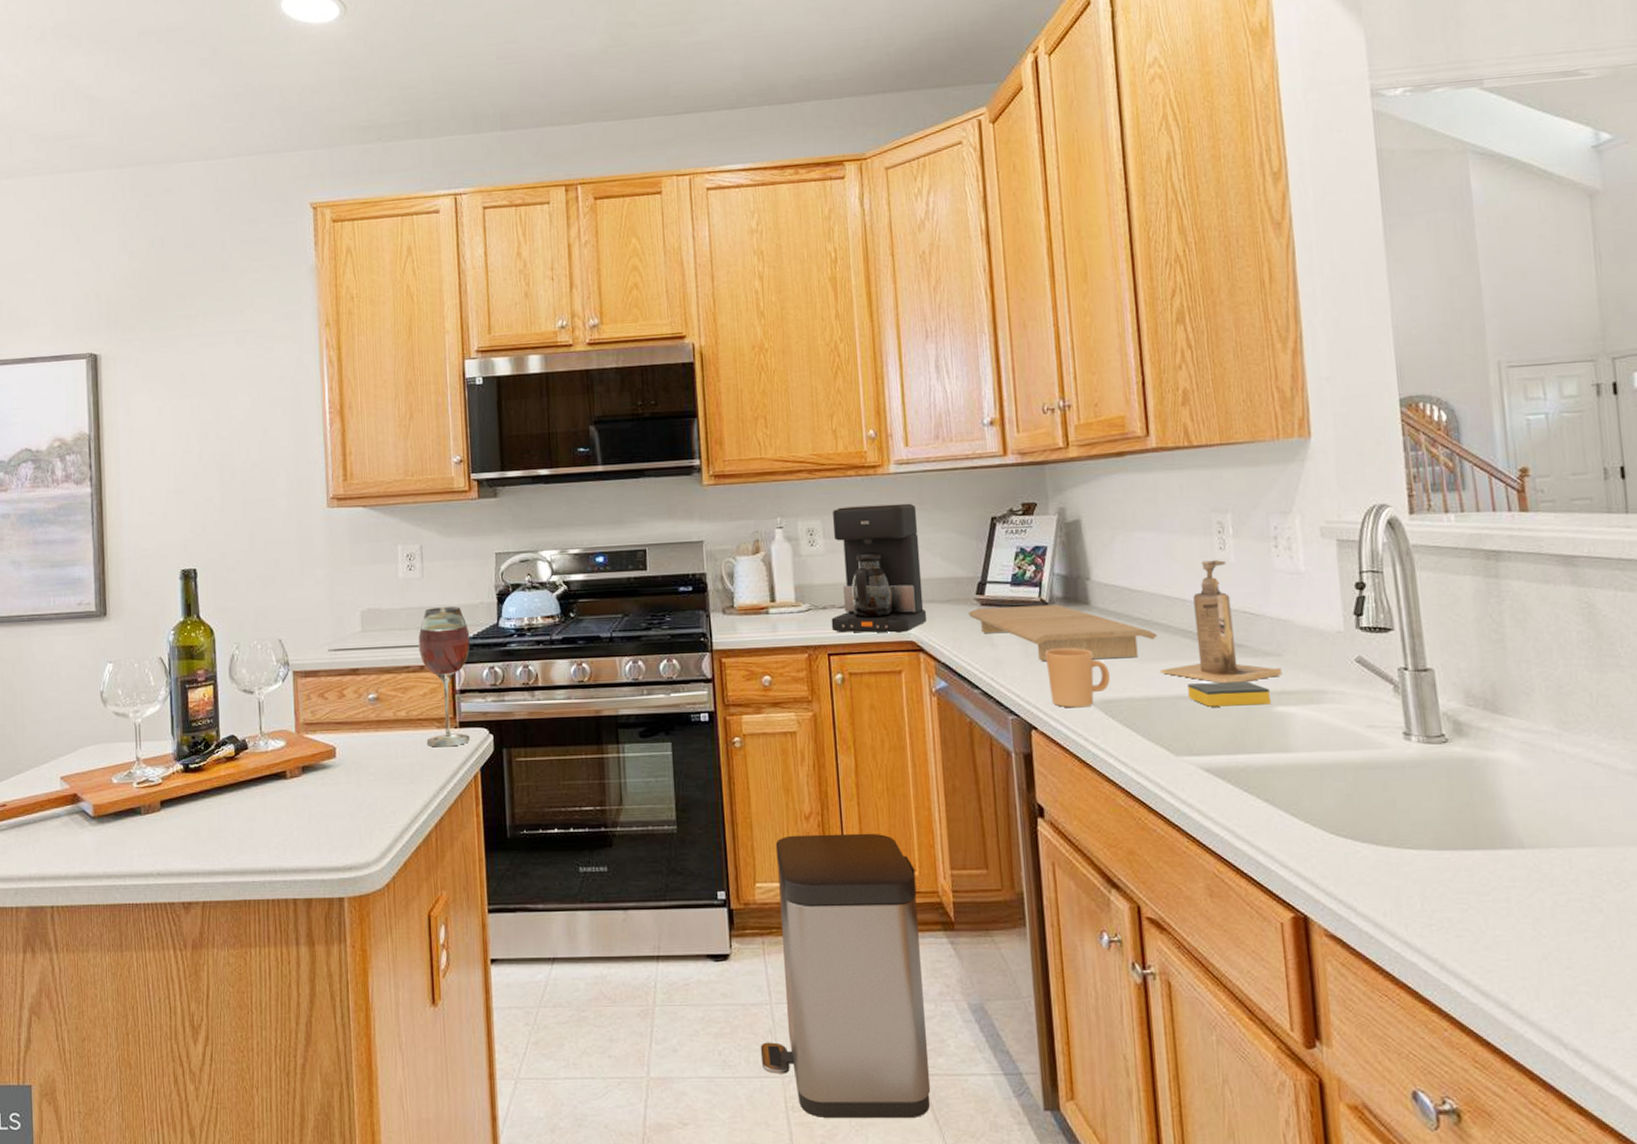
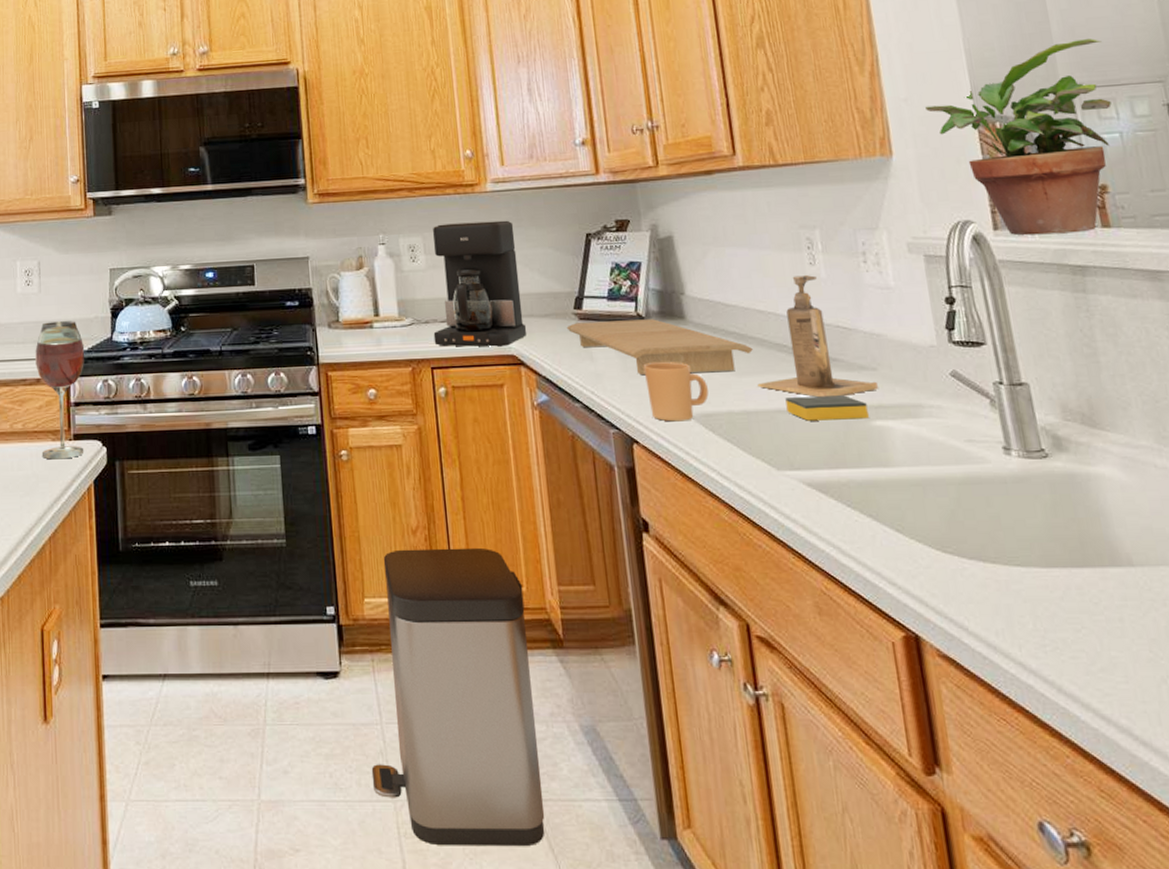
potted plant: none [1348,315,1539,520] -> present [926,39,1112,236]

